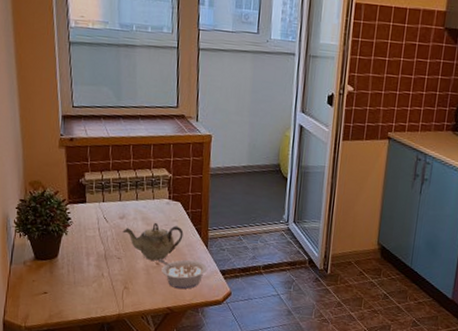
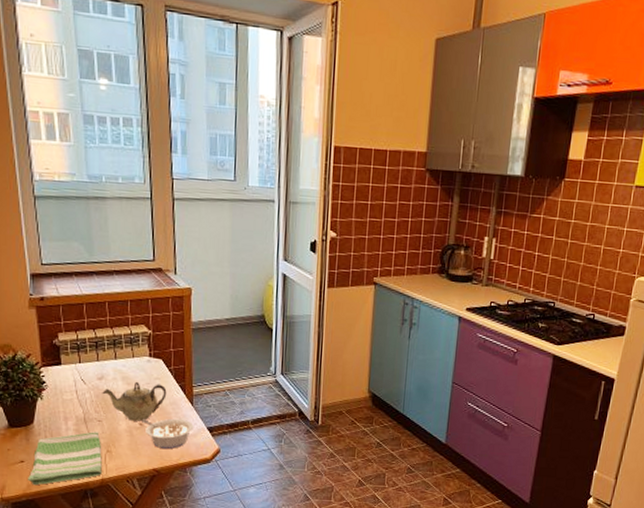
dish towel: none [50,268,120,317] -> present [28,432,102,486]

